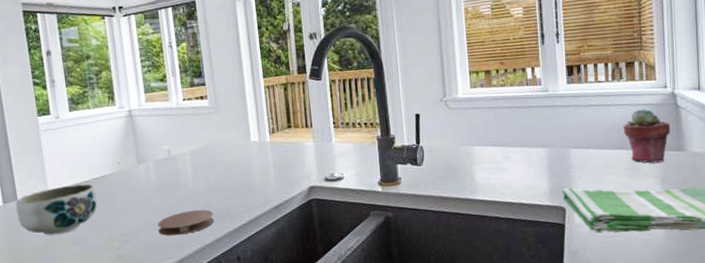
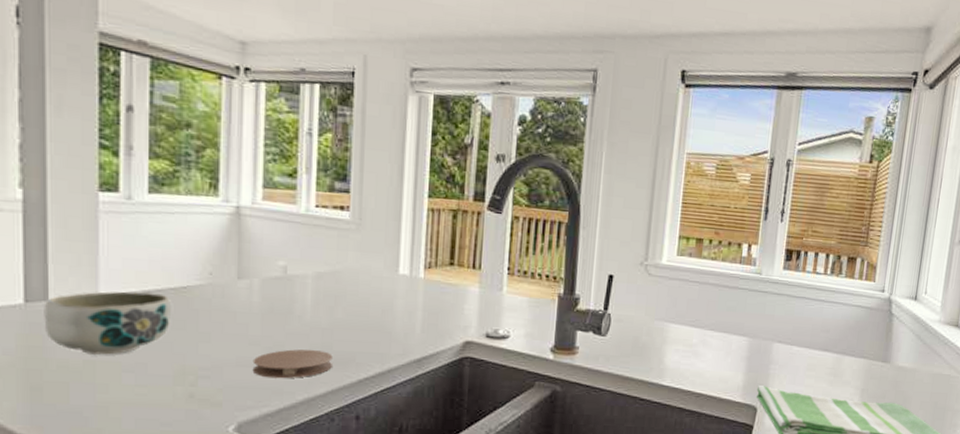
potted succulent: present [623,108,671,163] -> none [832,311,881,372]

